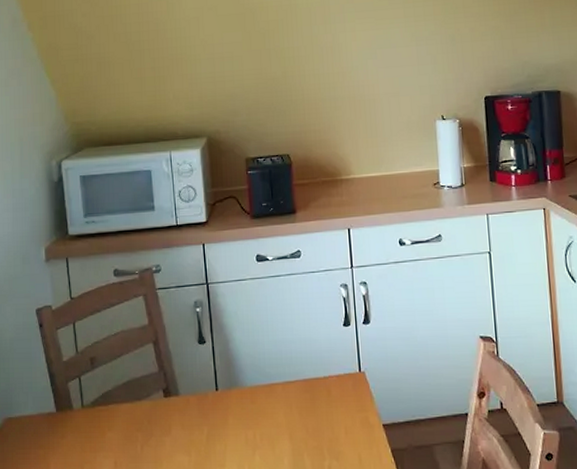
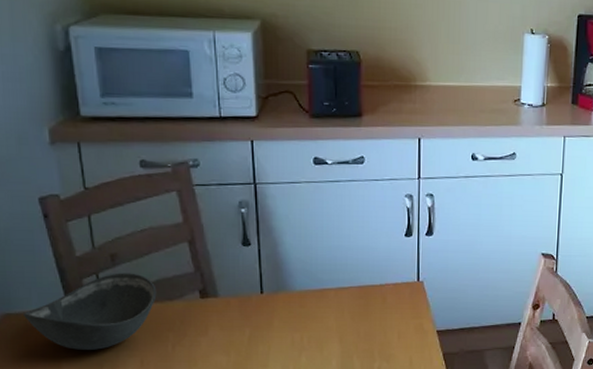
bowl: none [22,375,128,452] -> present [24,273,157,350]

